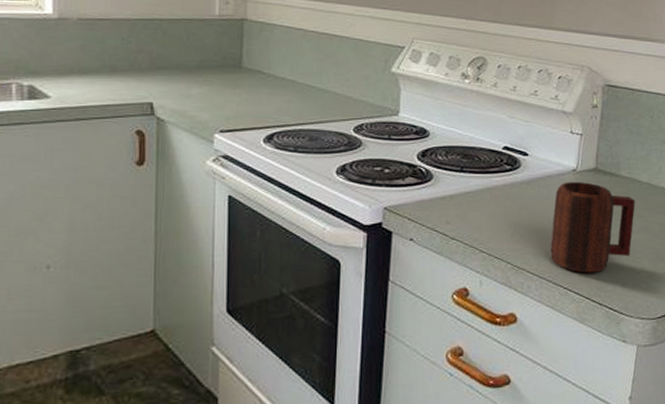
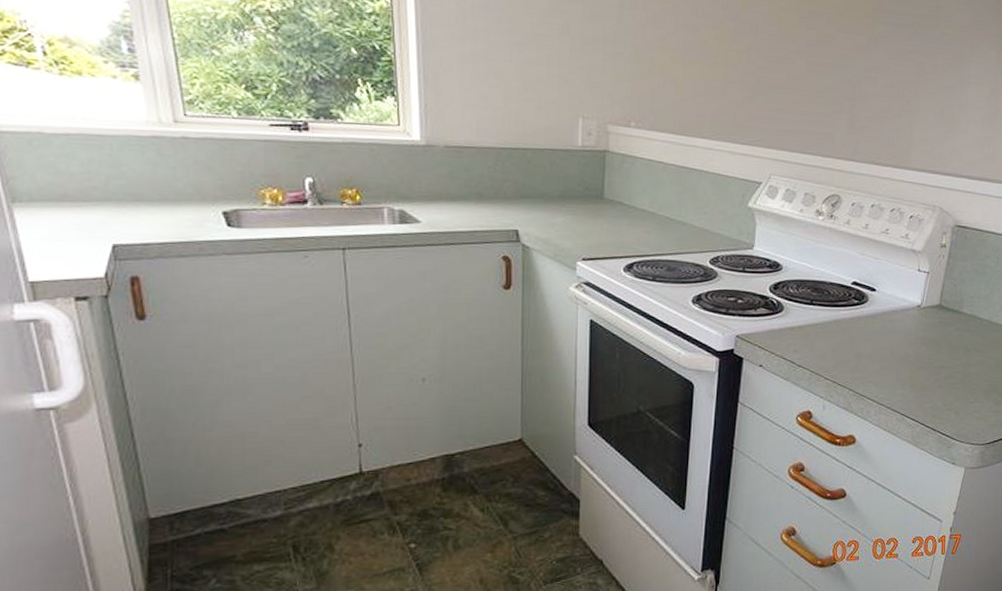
mug: present [550,181,635,273] -> none [891,316,975,402]

